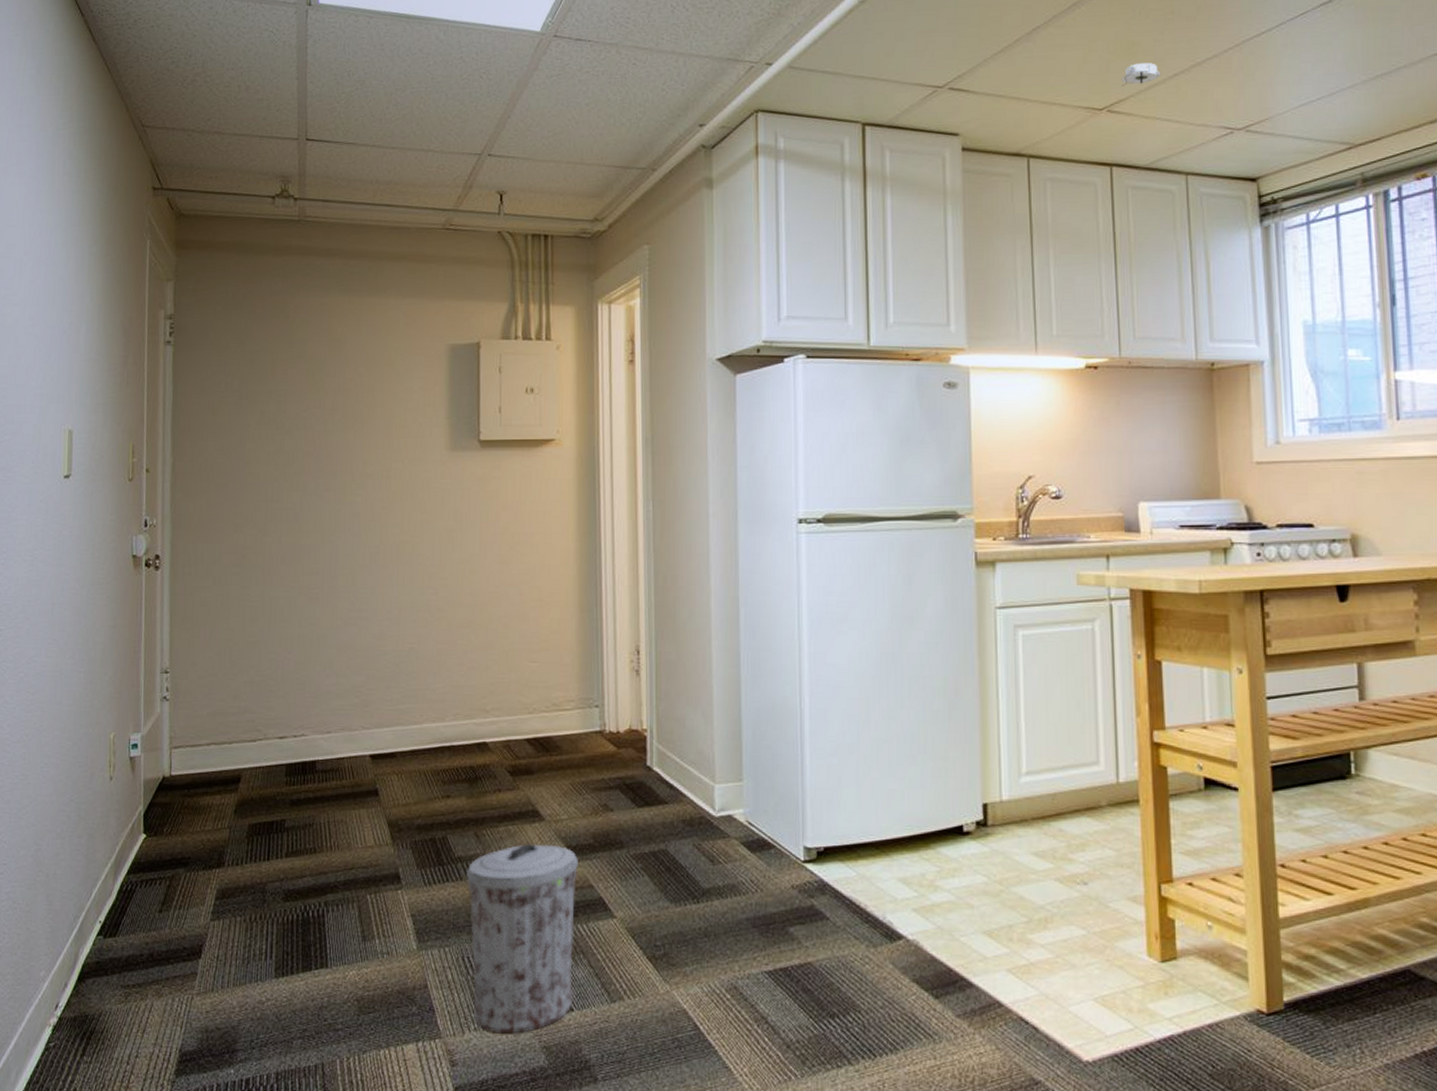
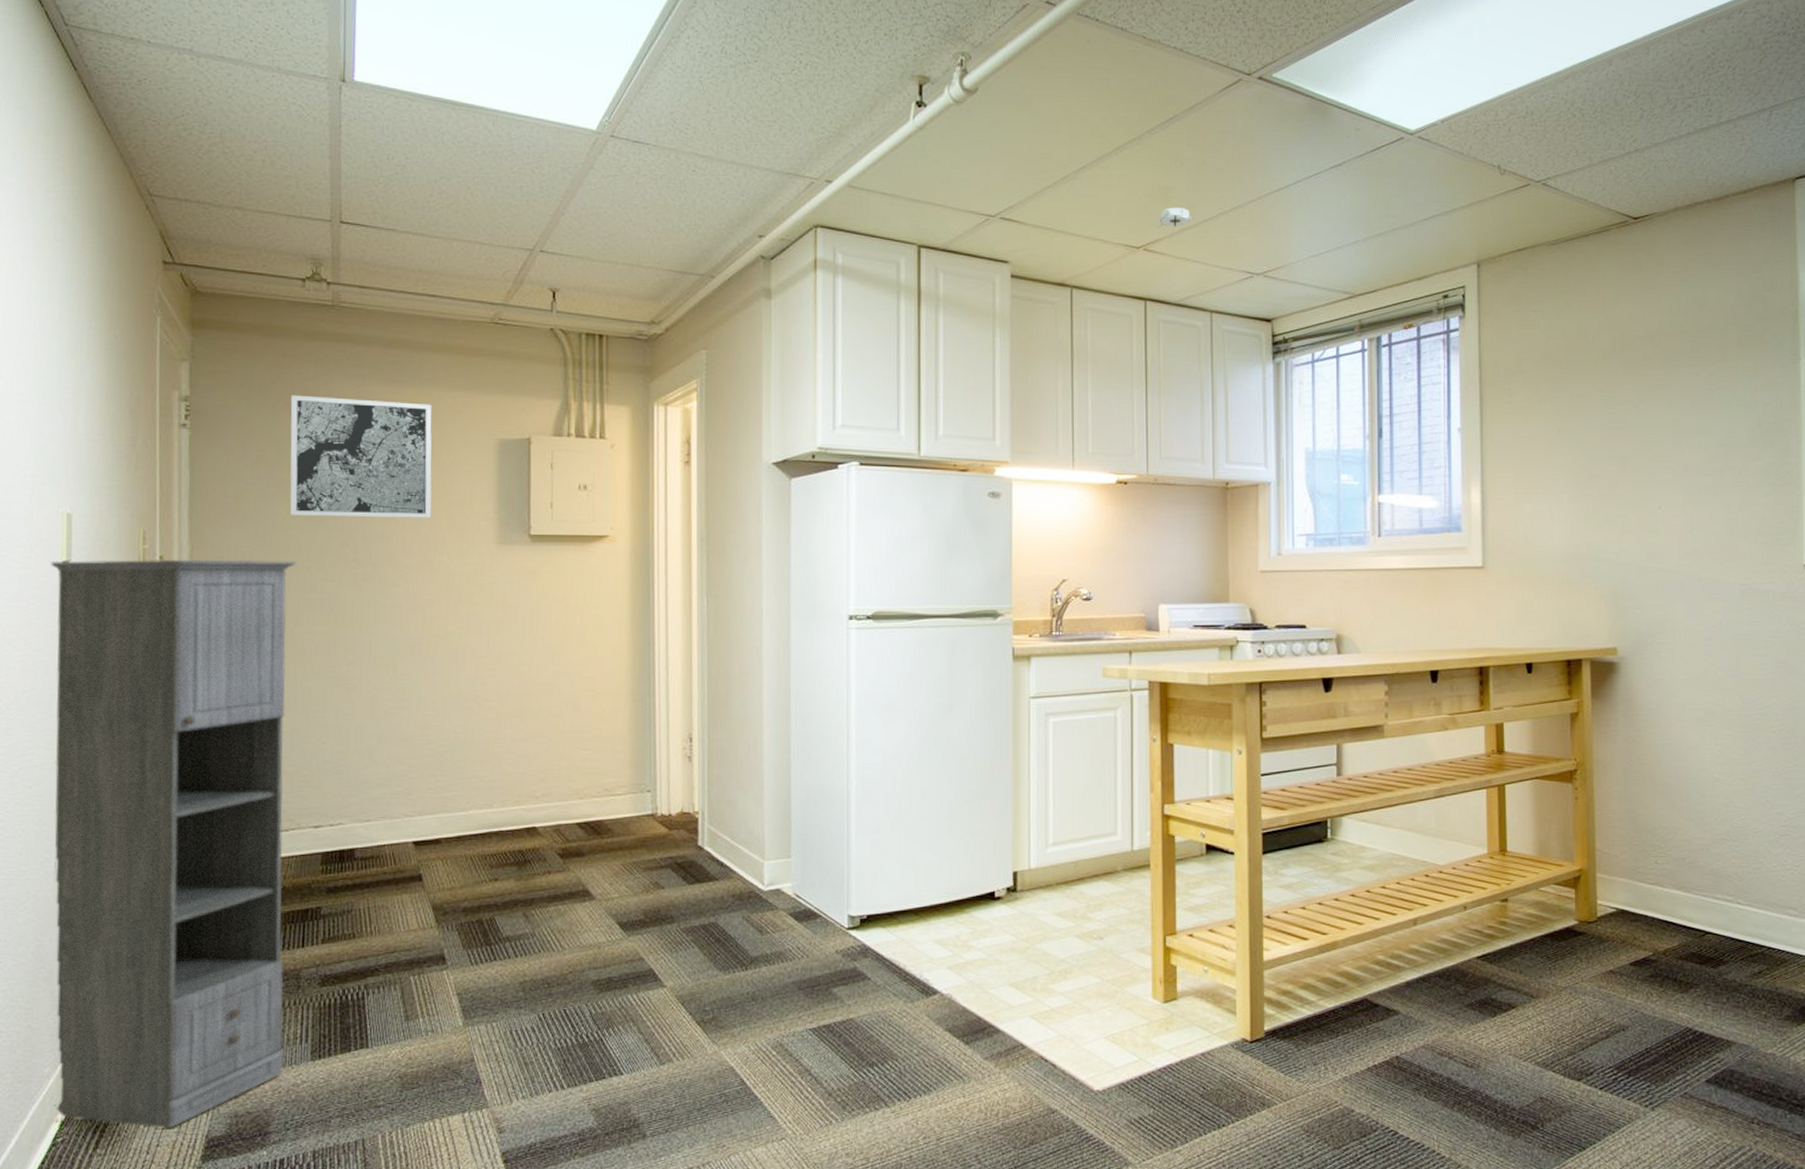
storage cabinet: none [48,471,265,1040] -> present [50,559,296,1129]
wall art: none [259,309,389,428] -> present [289,395,432,518]
trash can: present [466,844,578,1034] -> none [515,922,629,1100]

